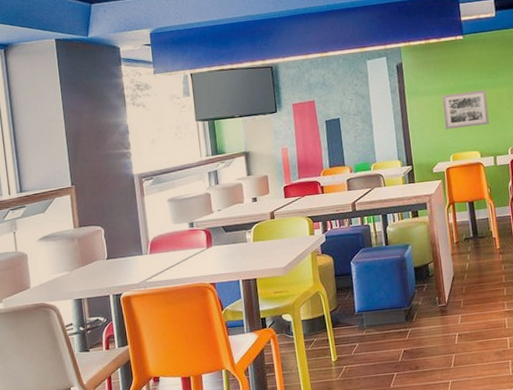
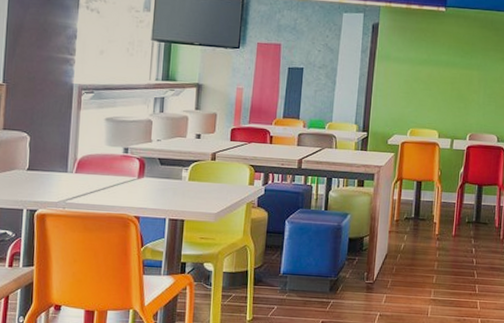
wall art: present [442,89,490,129] -> none [409,65,458,105]

